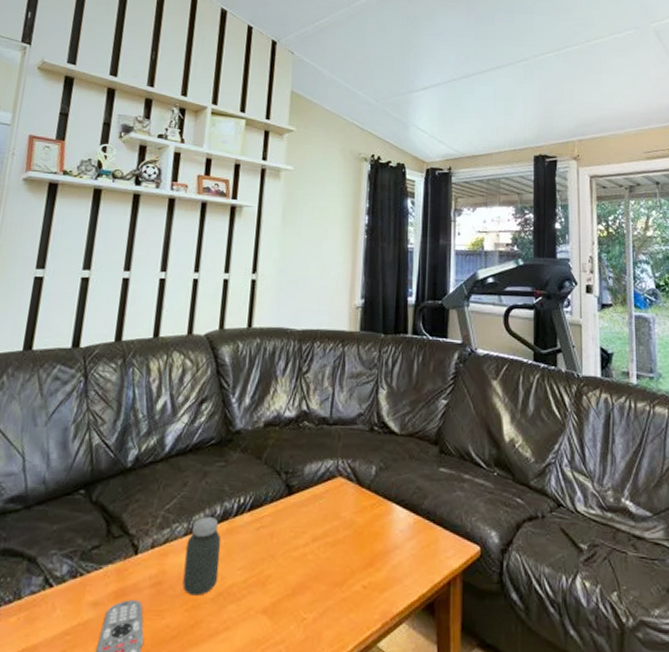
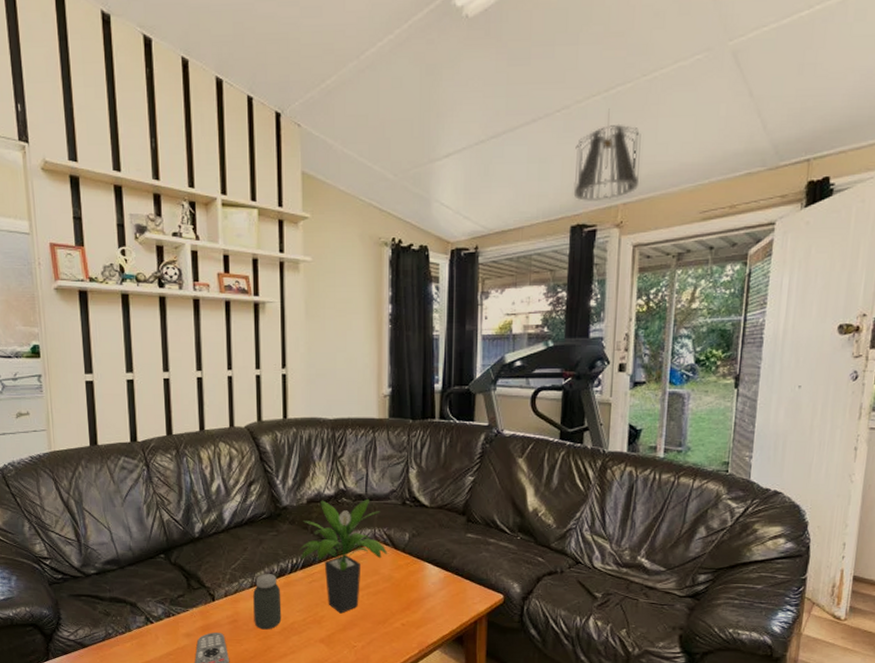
potted plant: none [249,422,351,572] -> present [299,498,388,614]
pendant light: none [535,63,590,136] -> present [573,108,641,201]

